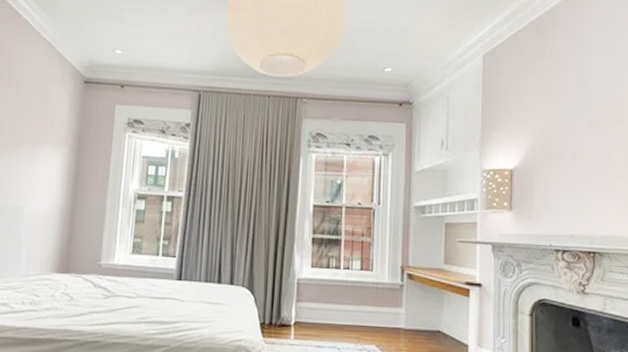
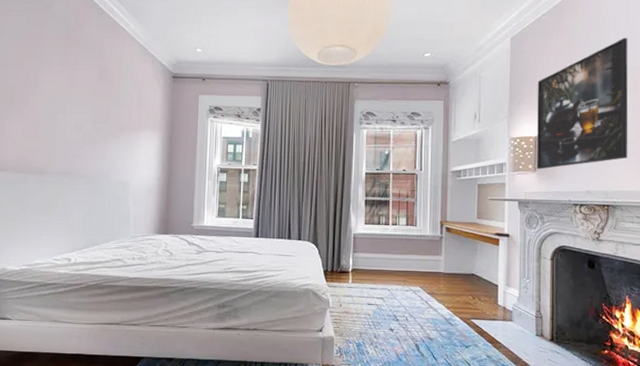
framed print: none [512,61,616,208] -> present [537,38,628,170]

